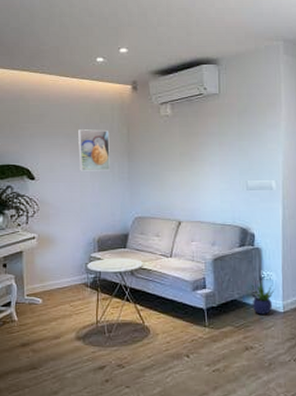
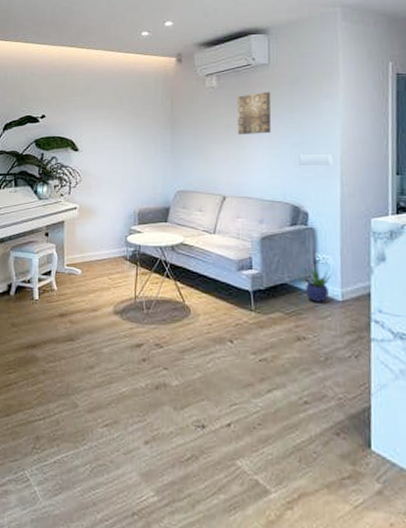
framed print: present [78,129,110,171] -> none [121,102,153,143]
wall art: none [190,121,222,163] -> present [237,92,272,135]

